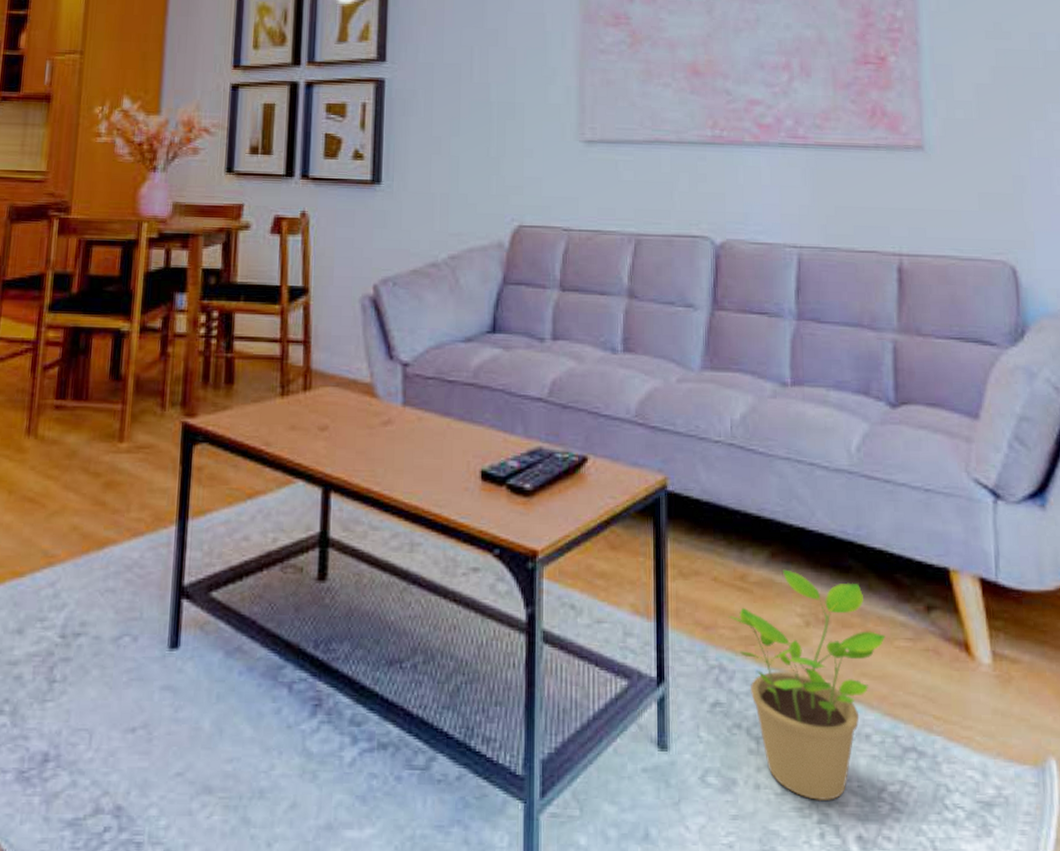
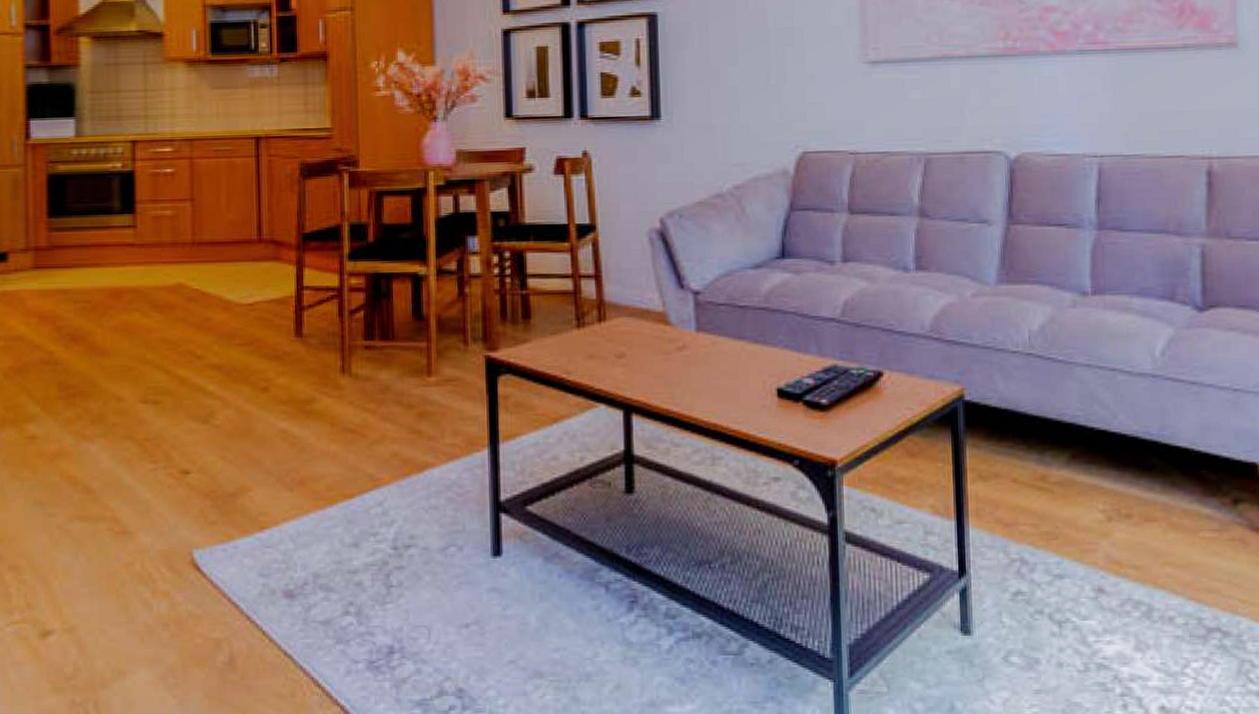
potted plant: present [728,569,886,802] -> none [1029,469,1190,677]

